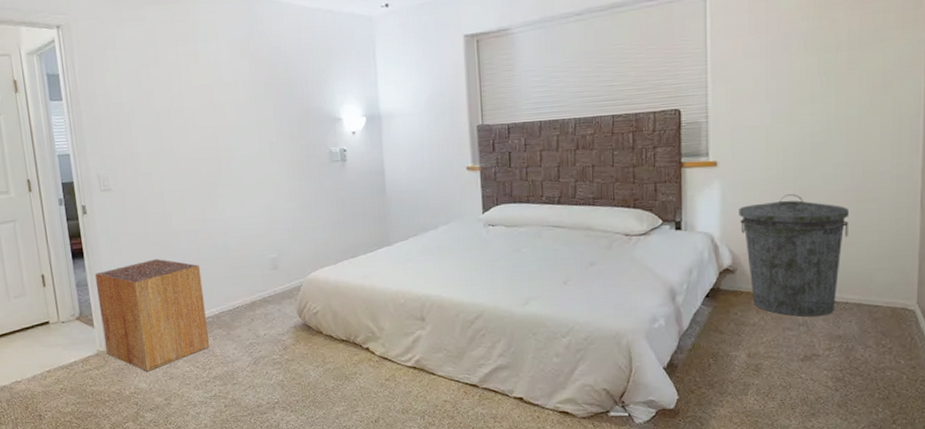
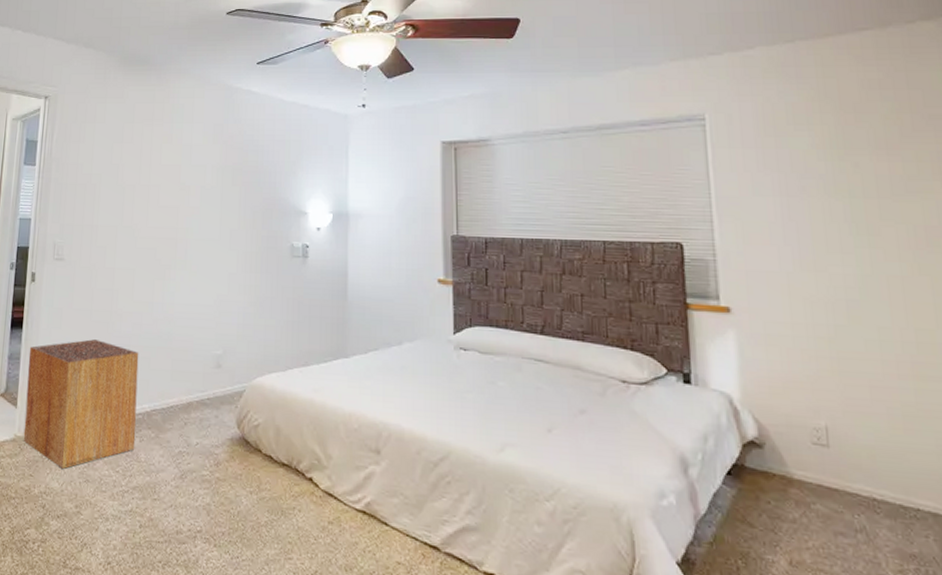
trash can: present [739,194,849,317] -> none [761,357,908,524]

